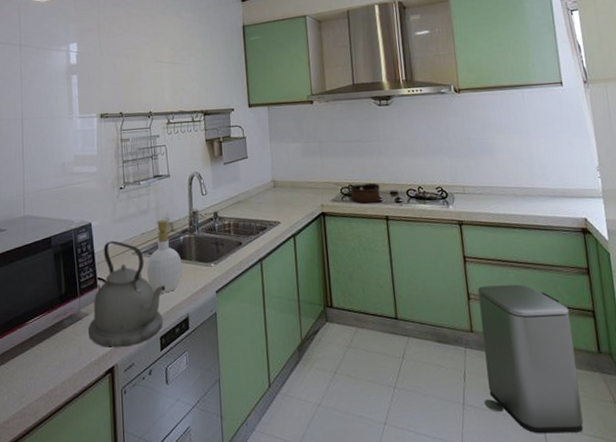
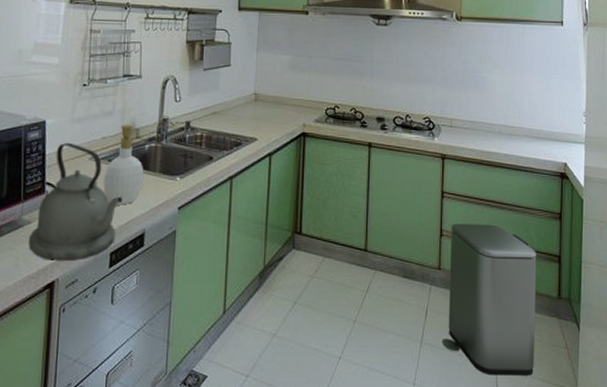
cooking pot: present [334,182,381,204] -> none [319,103,368,128]

